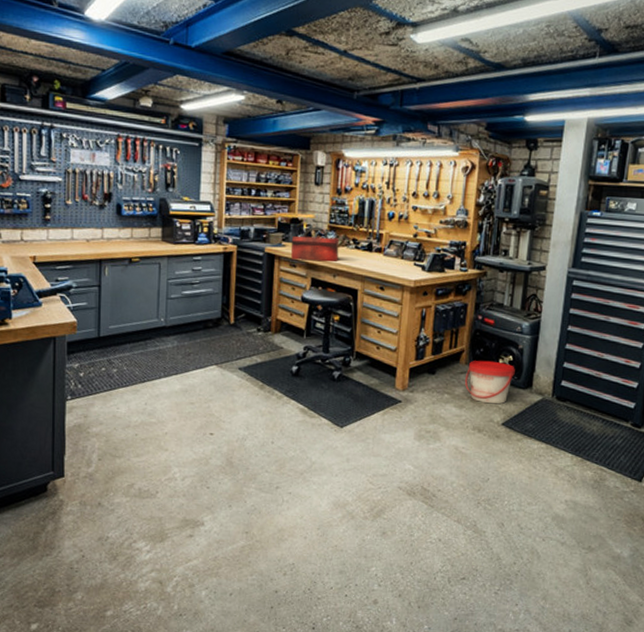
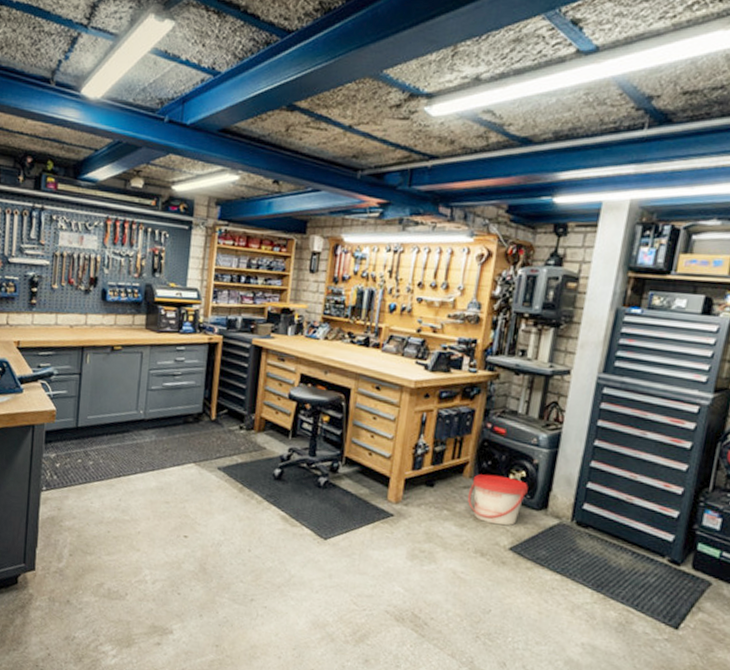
toolbox: present [290,226,340,263] -> none [279,317,334,358]

